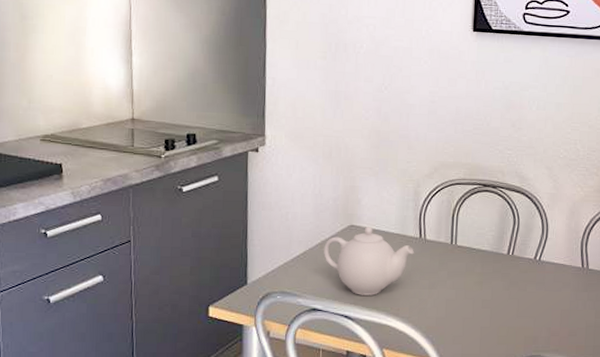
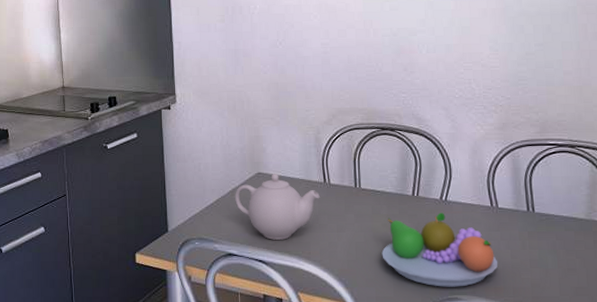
fruit bowl: none [471,272,583,345] -> present [381,213,498,287]

